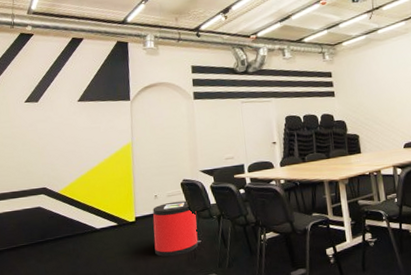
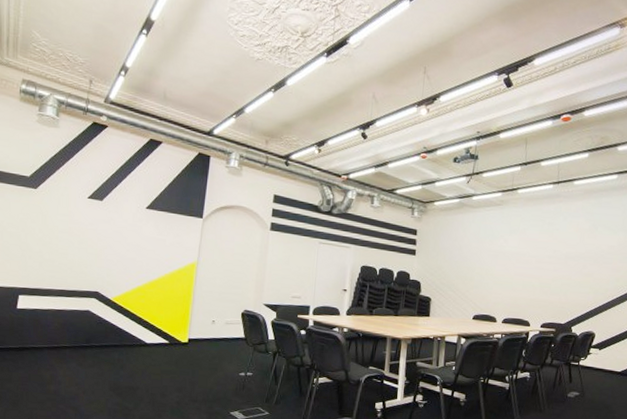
trash can: present [152,200,199,257] -> none [203,330,253,384]

